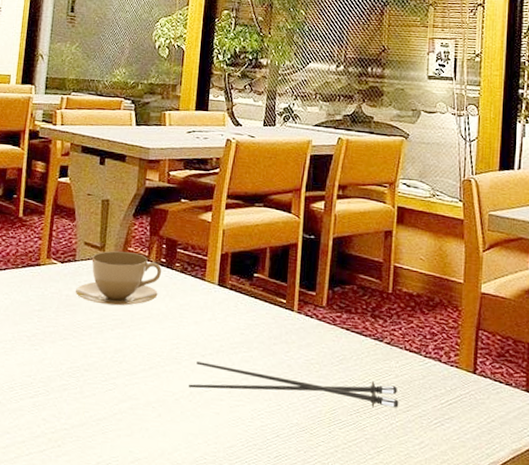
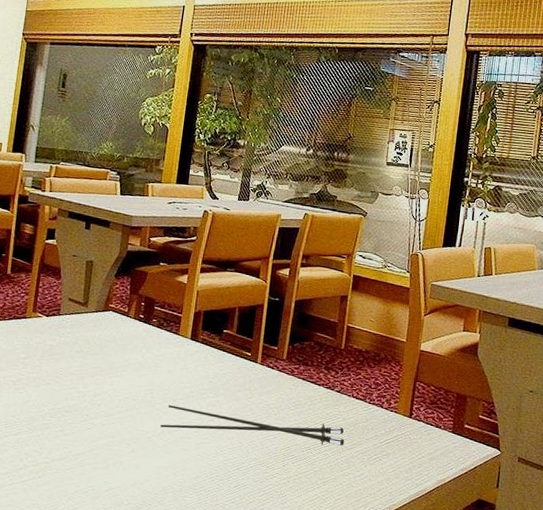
teacup: present [76,251,161,306] -> none [59,307,139,356]

